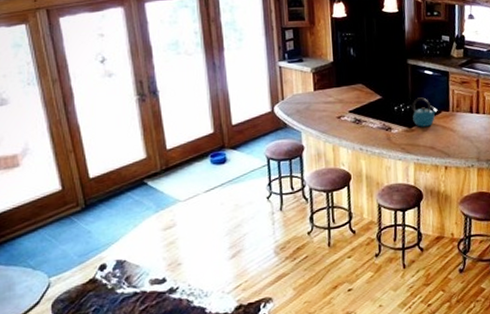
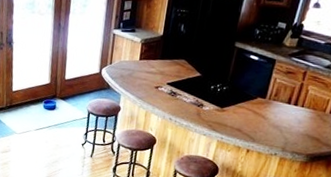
kettle: present [412,97,438,127] -> none [226,80,254,110]

